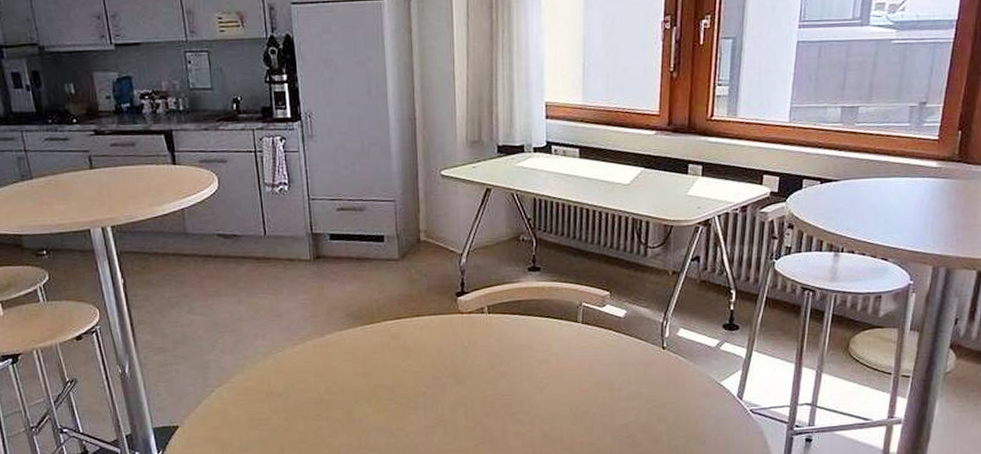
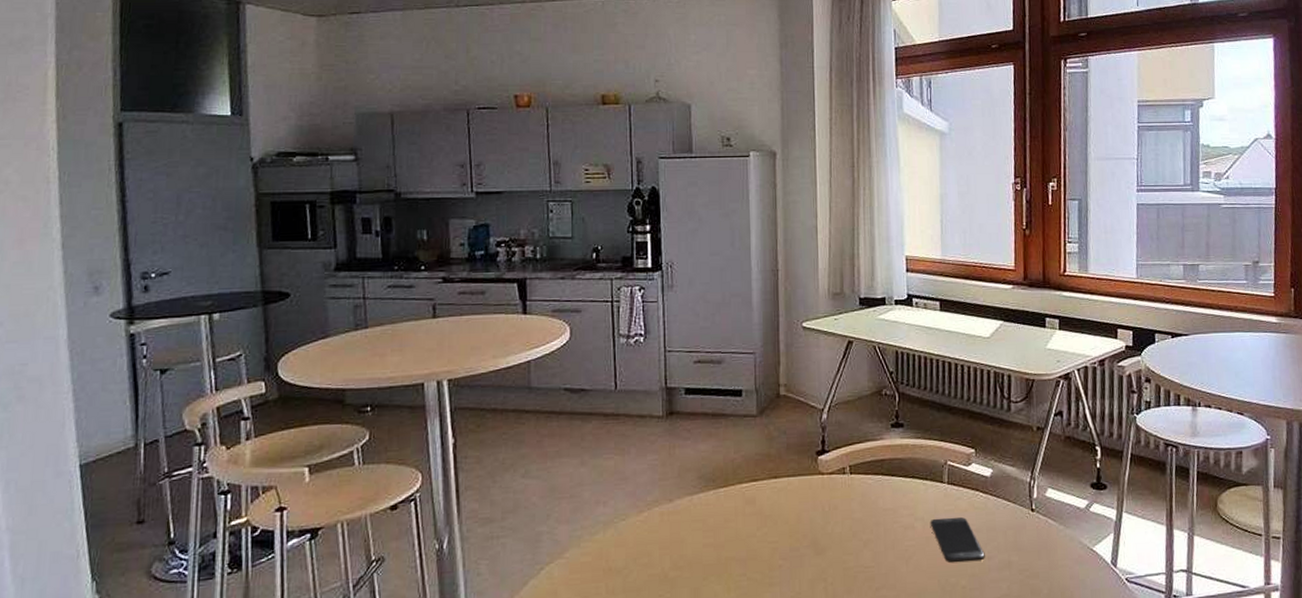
smartphone: none [564,353,615,394] -> present [930,517,985,563]

